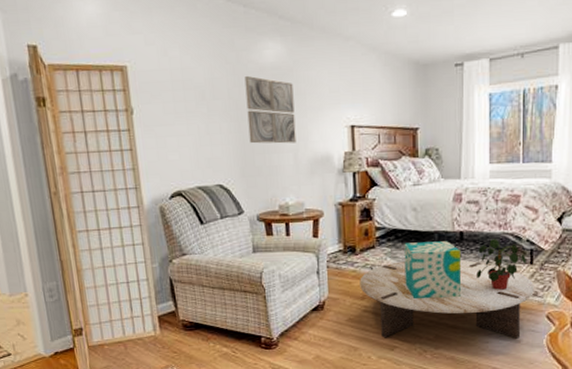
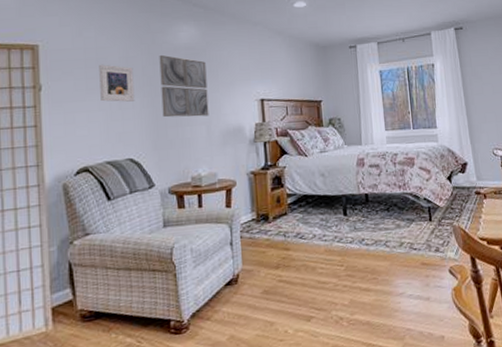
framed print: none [185,86,222,127] -> present [99,64,135,102]
coffee table: present [359,260,534,339] -> none [273,221,436,308]
decorative box: present [404,241,462,300] -> none [315,203,372,265]
potted plant: present [477,239,526,290] -> none [383,199,426,249]

